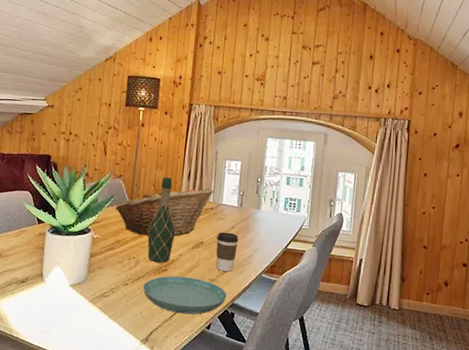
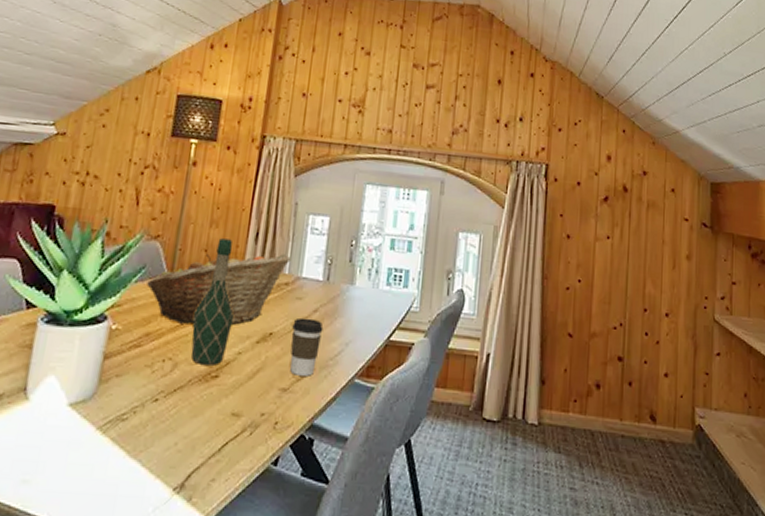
saucer: present [143,276,227,315] -> none [181,385,305,444]

